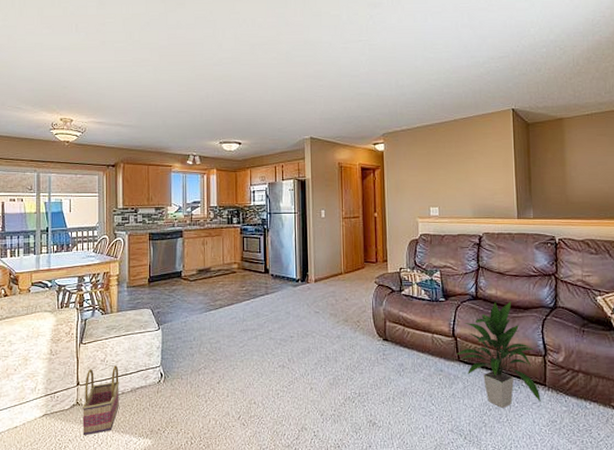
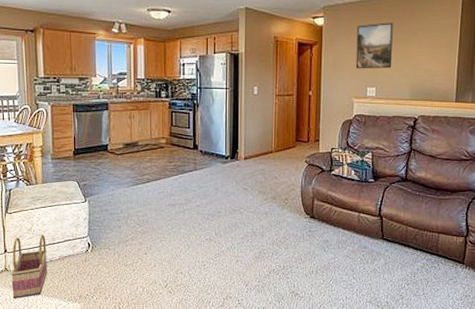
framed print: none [416,146,452,190] -> present [355,22,393,69]
indoor plant: present [455,301,541,408] -> none [380,184,458,283]

